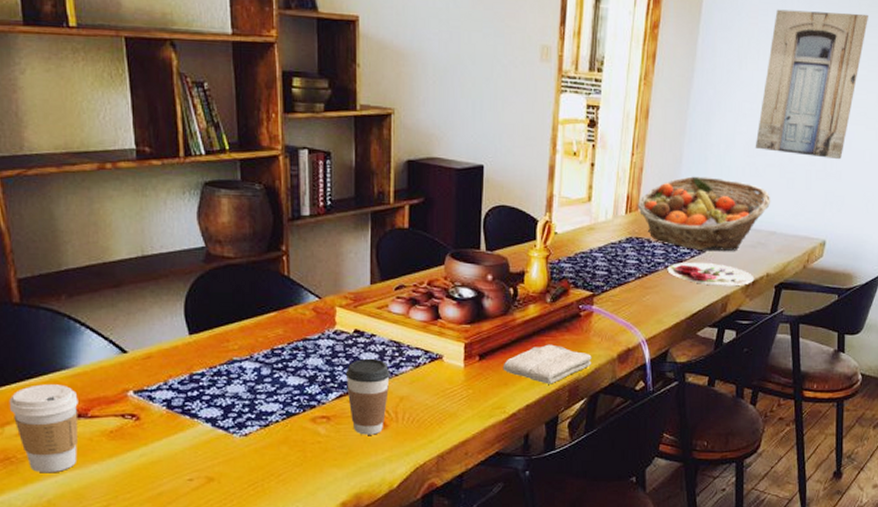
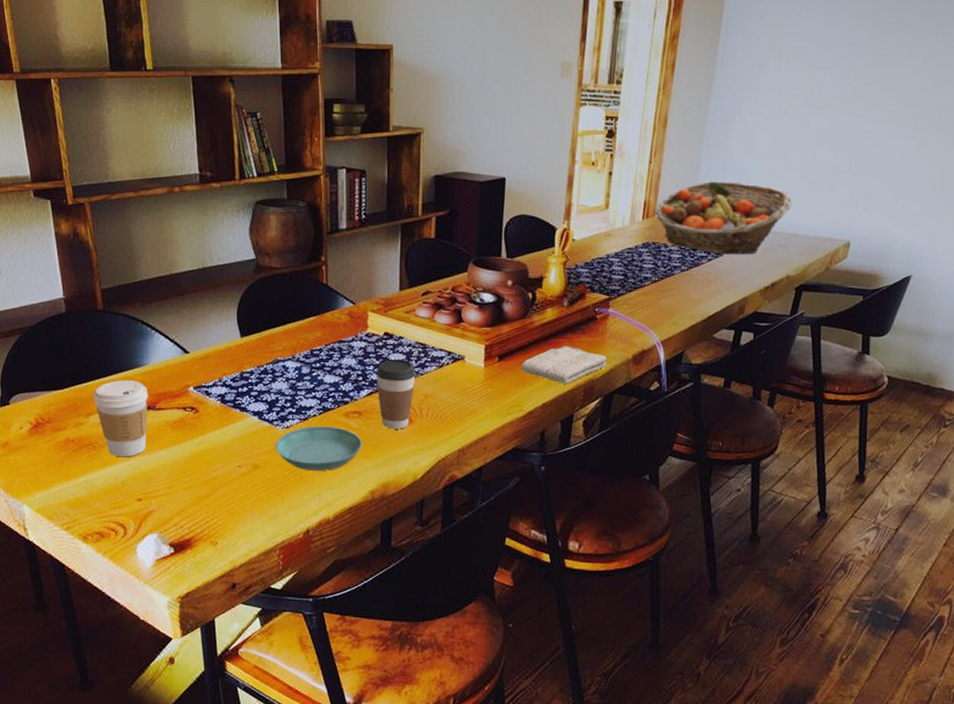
saucer: none [232,432,333,483] -> present [275,425,363,472]
plate: present [667,263,755,286] -> none [683,266,774,289]
wall art: present [755,9,868,160] -> none [776,11,900,160]

